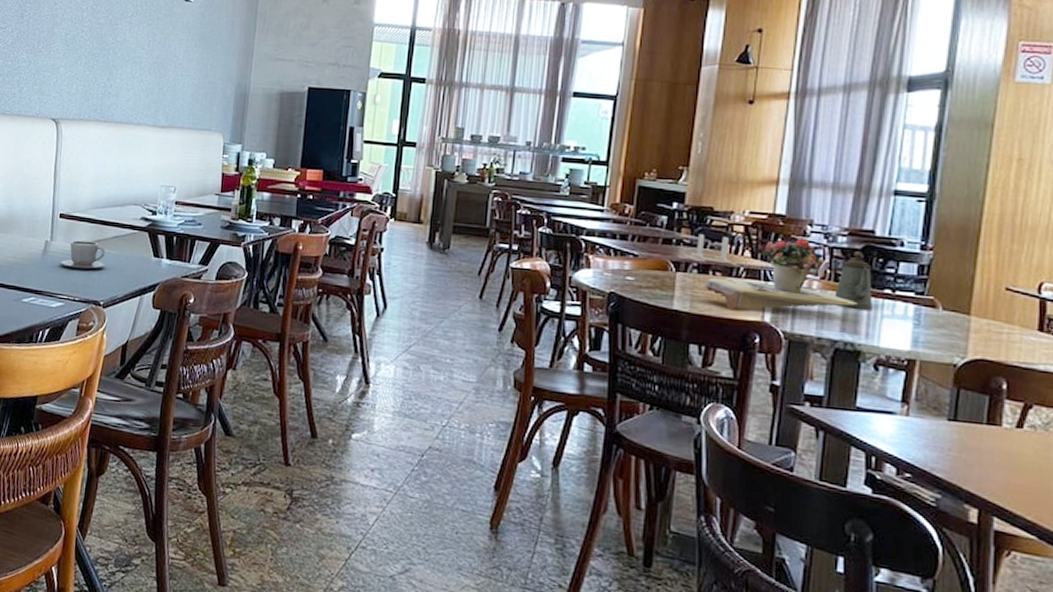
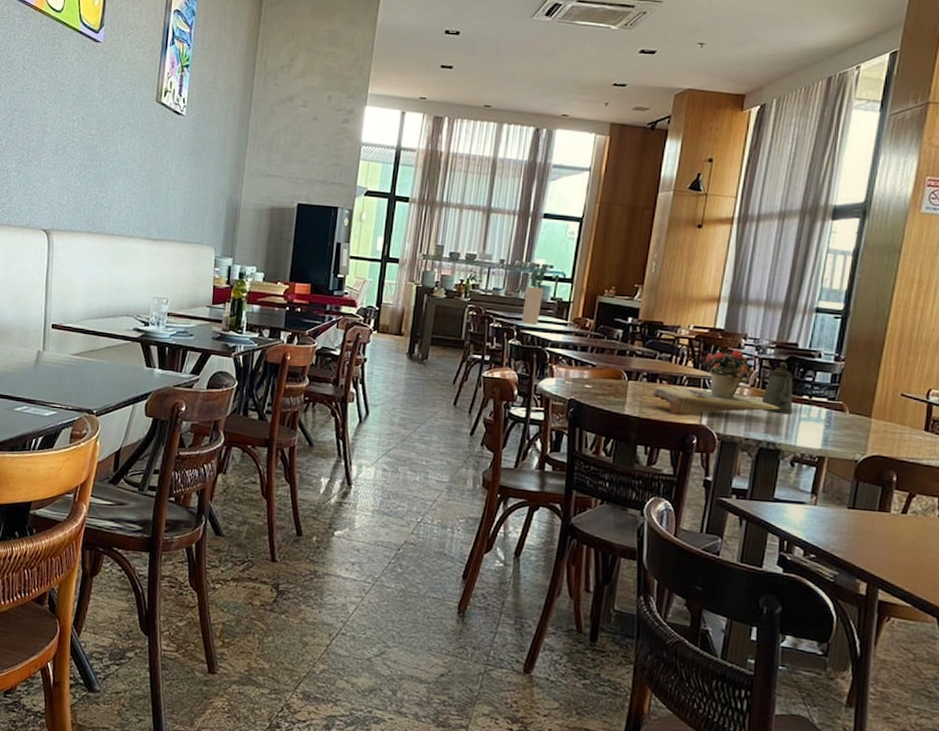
cup: present [59,240,107,269] -> none [51,350,100,379]
vase: none [552,145,578,211] -> present [521,263,547,324]
napkin holder: present [682,234,742,268] -> none [634,346,685,377]

